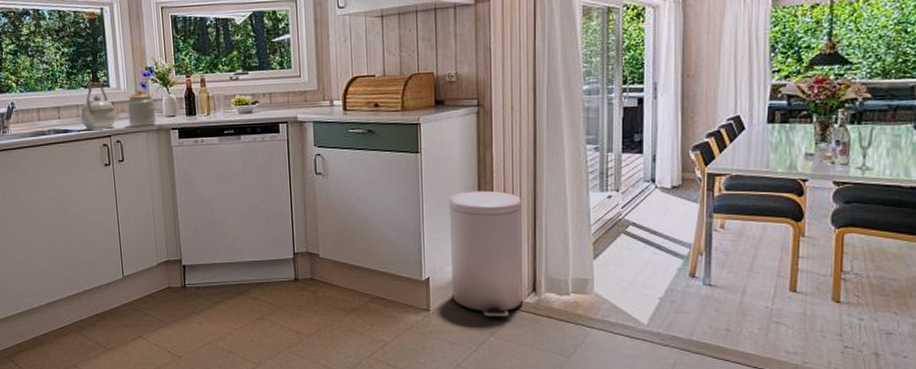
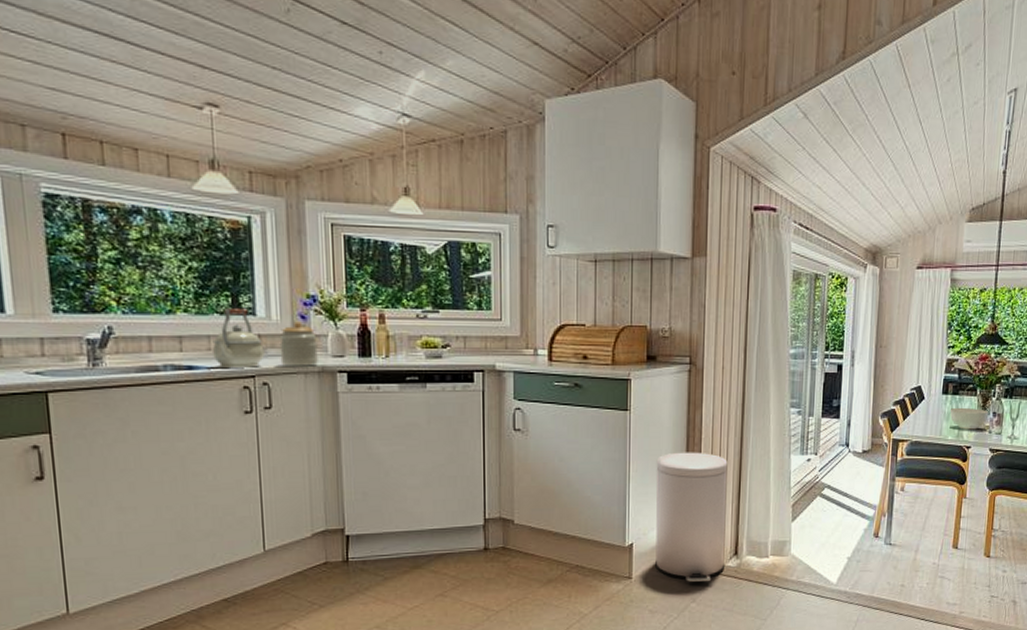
bowl: none [778,136,830,161] -> present [950,407,989,430]

